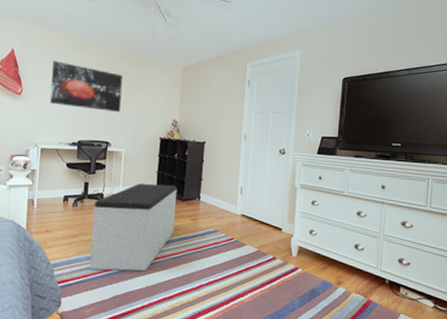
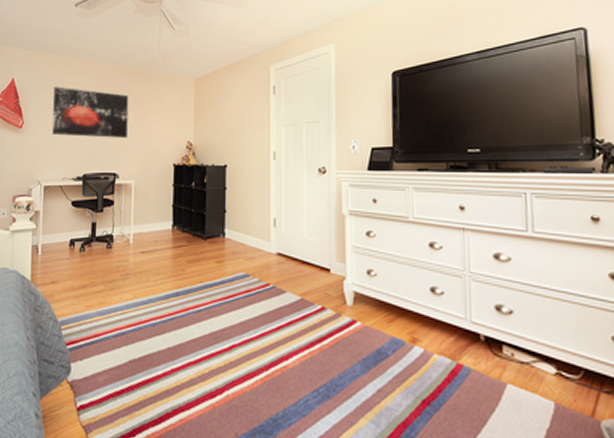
bench: present [90,184,178,271] -> none [101,220,198,329]

